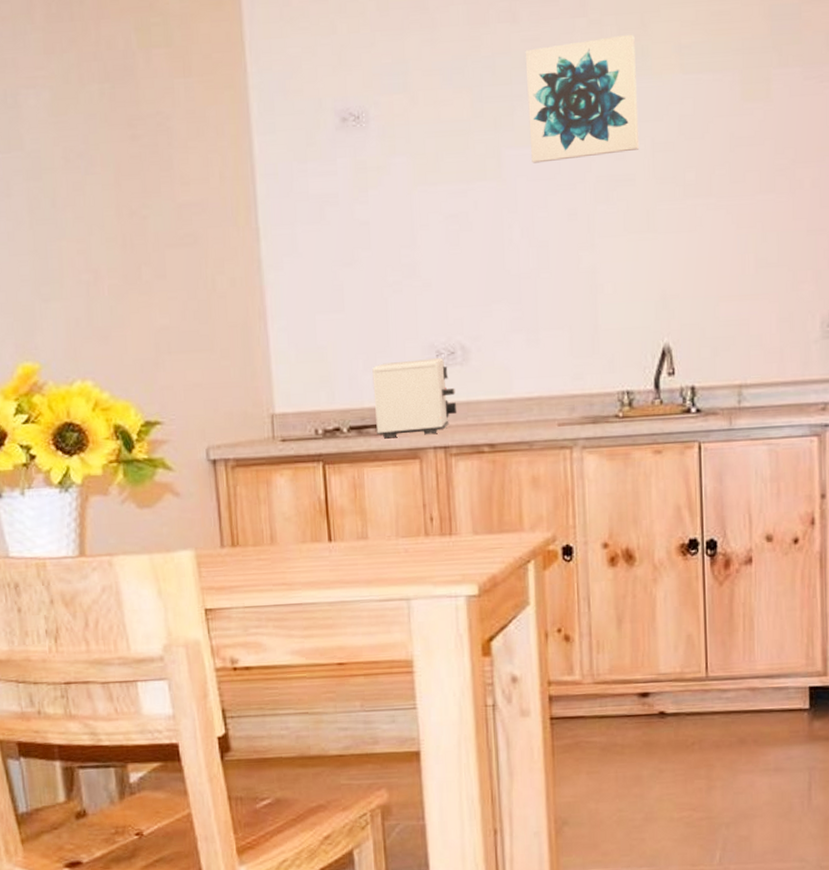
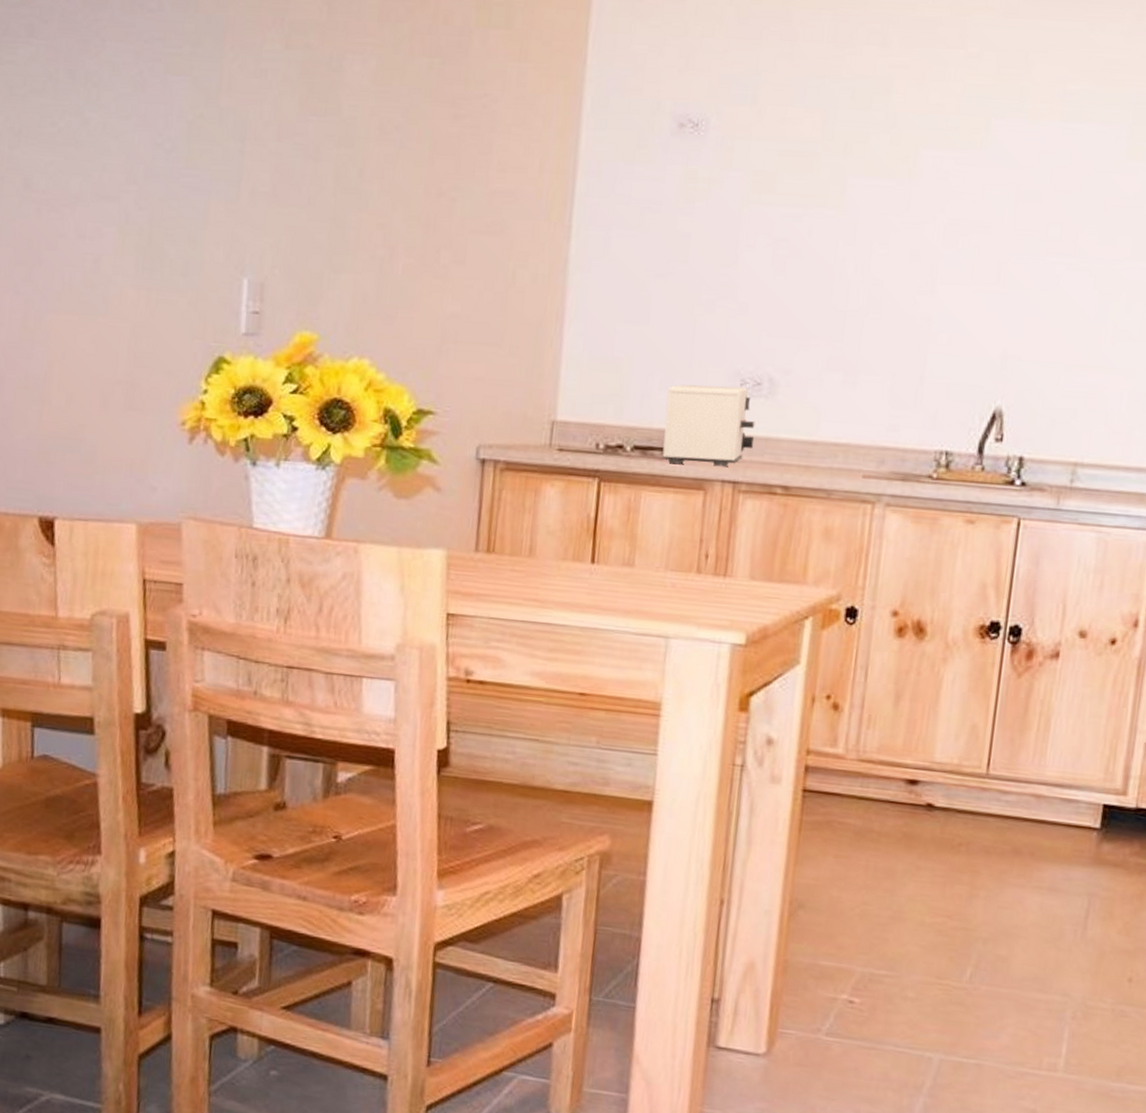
wall art: present [525,34,640,163] -> none [879,73,1015,197]

